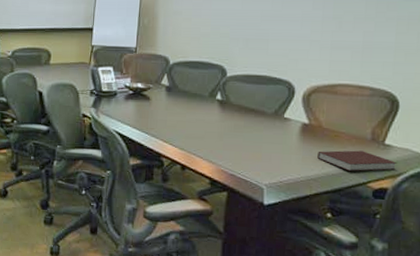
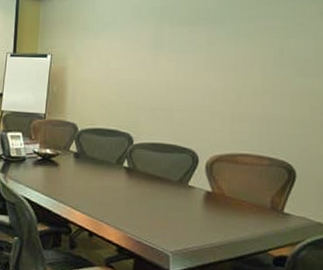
notebook: present [317,150,398,172] -> none [220,218,296,240]

